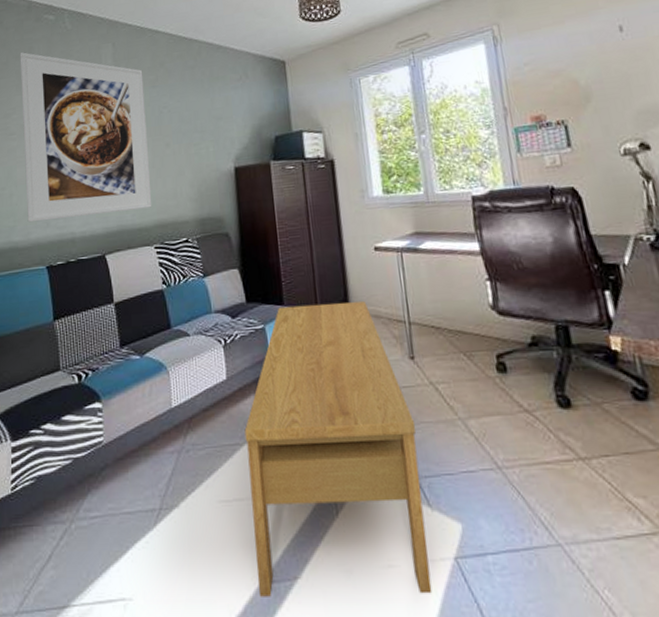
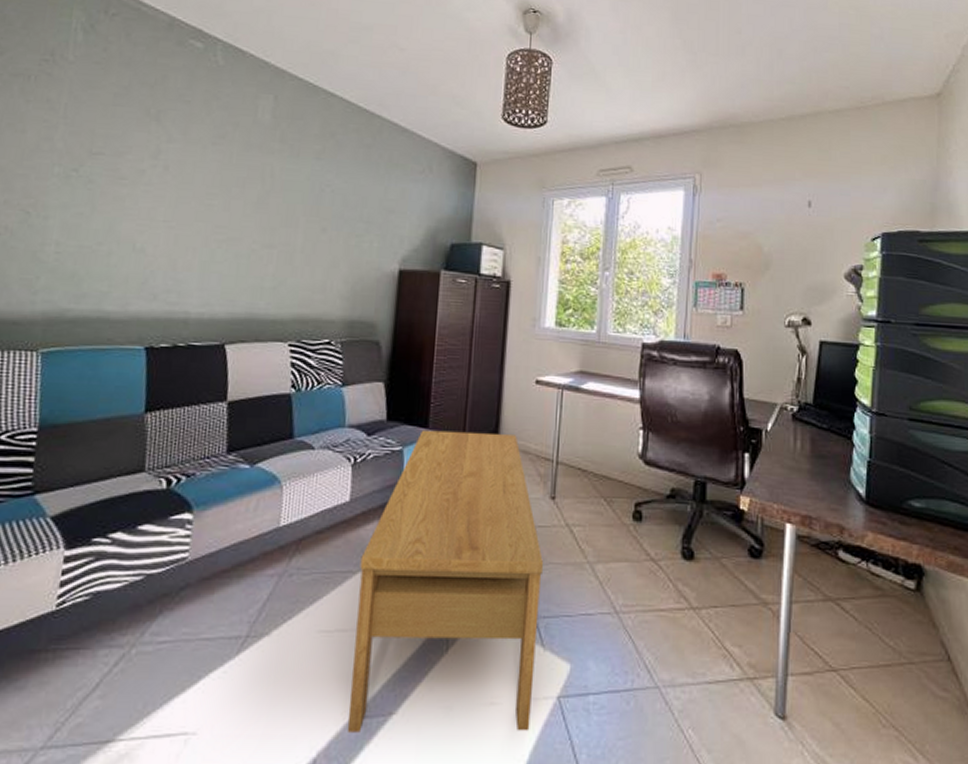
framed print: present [20,52,152,223] -> none [127,79,308,298]

